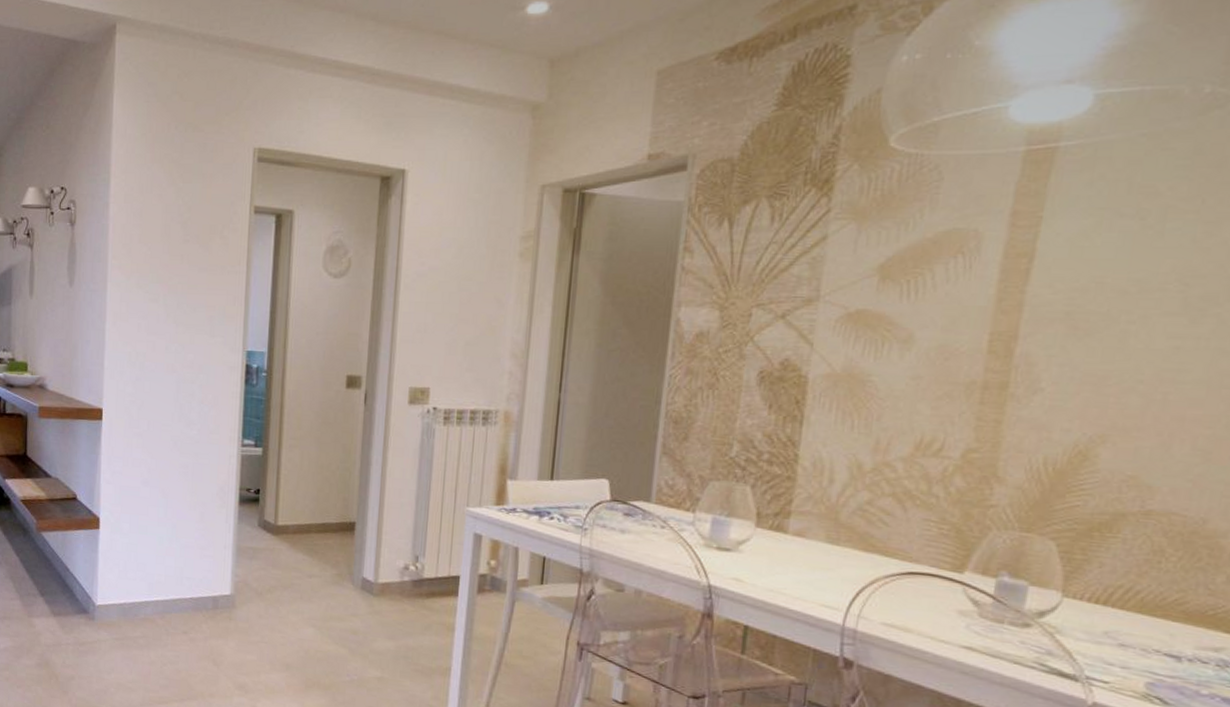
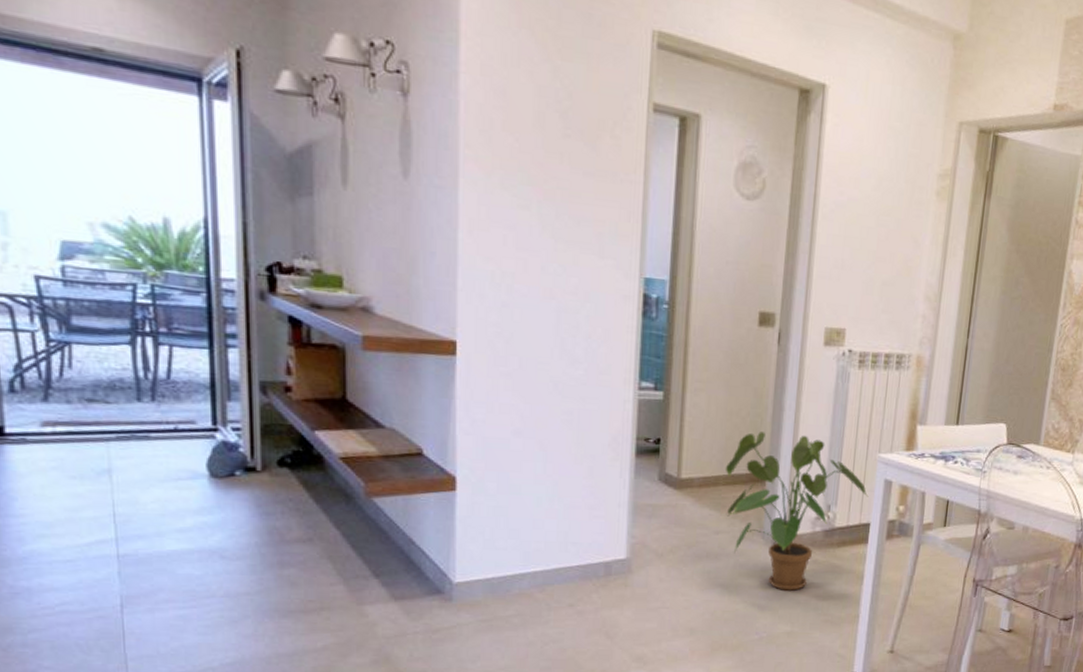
house plant: none [316,484,458,638] -> present [725,432,869,591]

